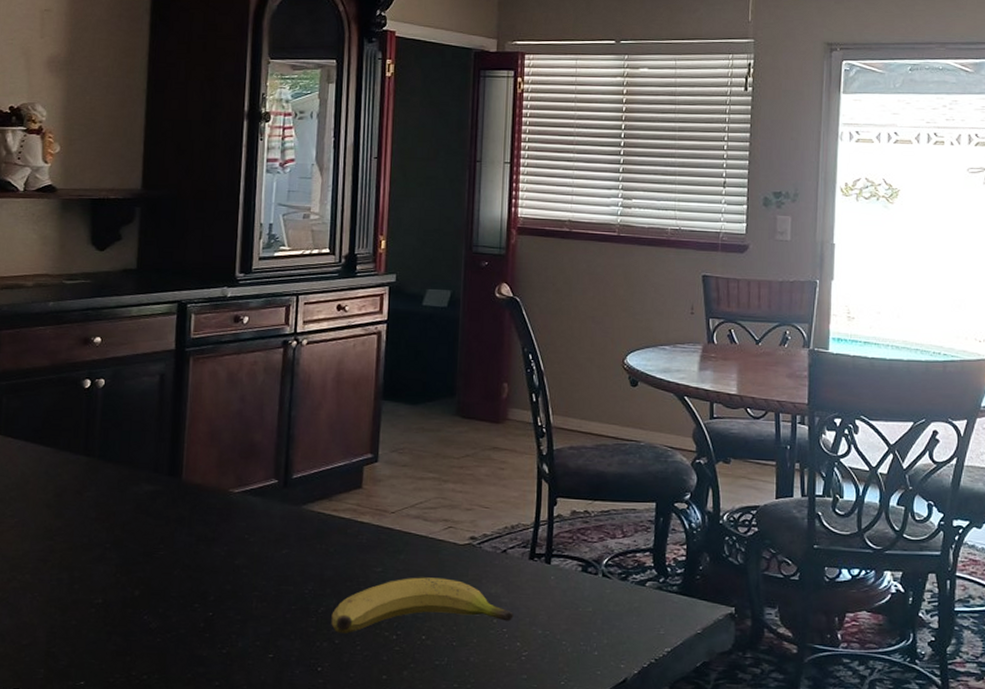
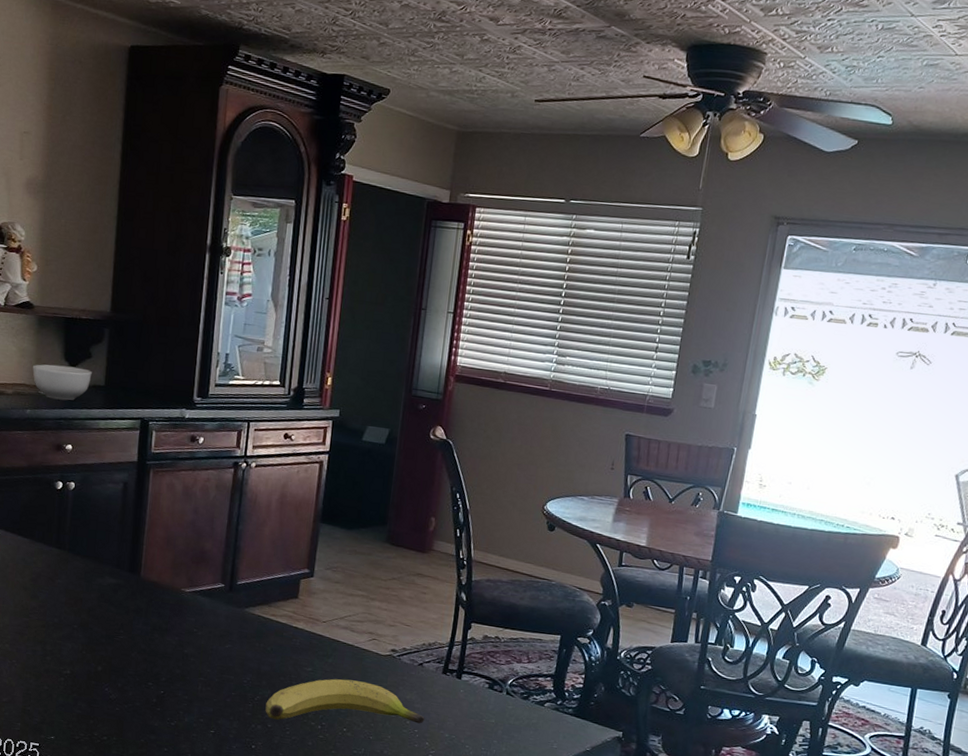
bowl: none [56,250,122,289] -> present [33,364,92,401]

